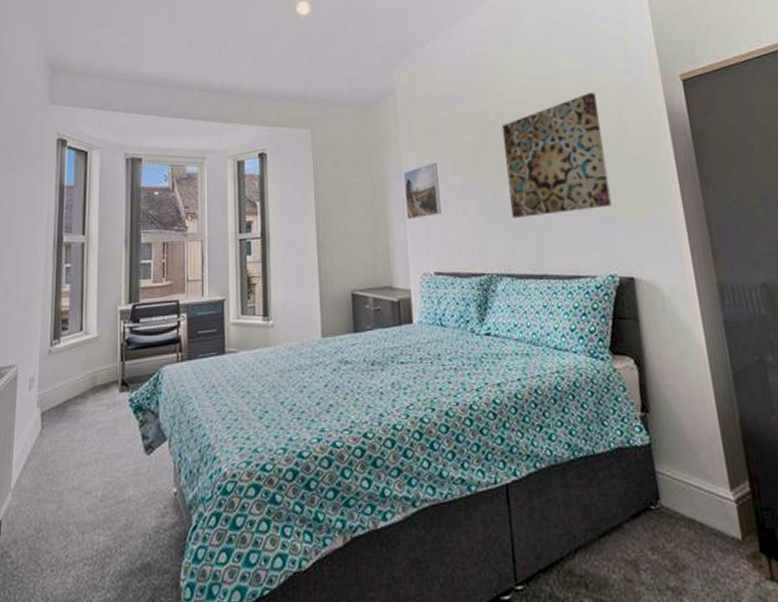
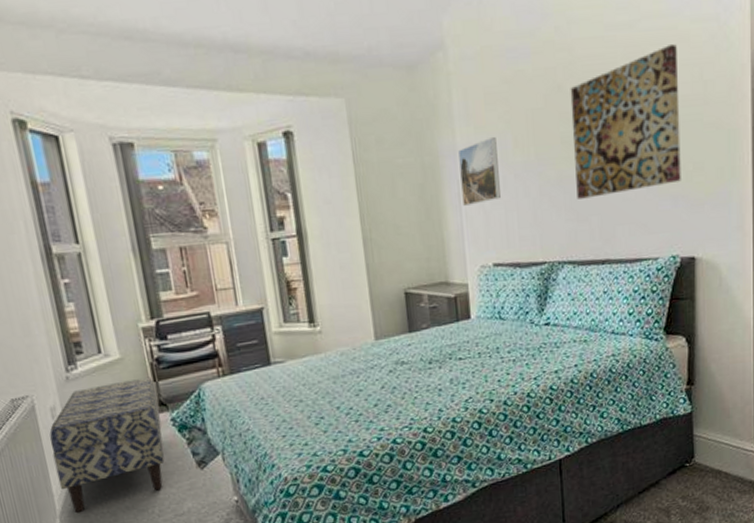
bench: none [20,356,122,487] -> present [49,376,165,513]

